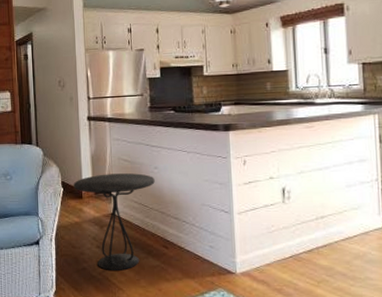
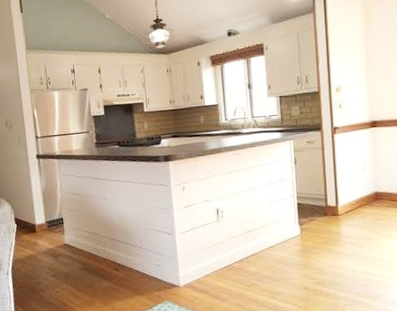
side table: present [73,173,155,271] -> none [26,205,104,296]

